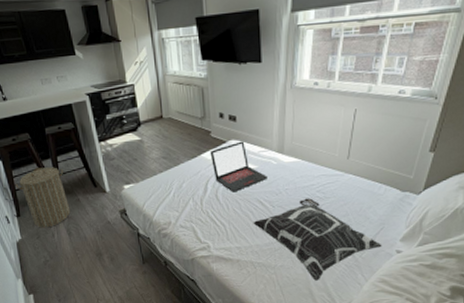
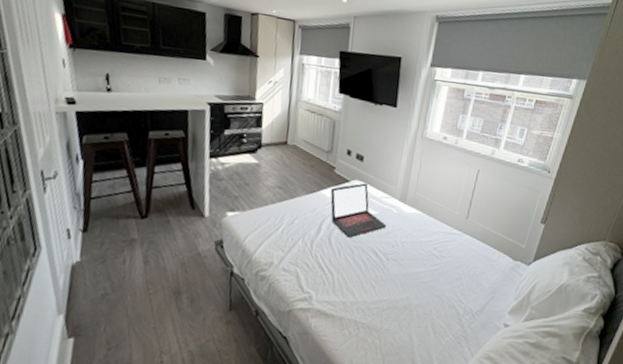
laundry hamper: present [15,167,71,228] -> none [92,175,159,251]
decorative pillow: present [253,198,382,281] -> none [363,254,491,351]

